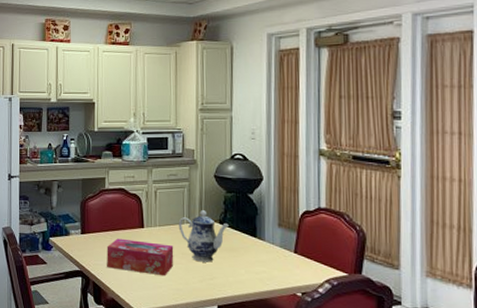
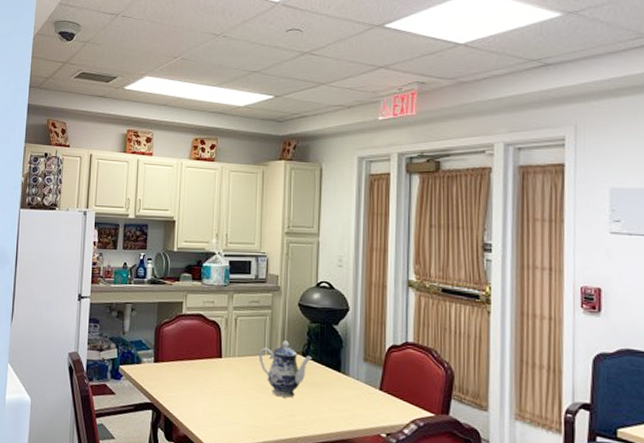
tissue box: present [106,238,174,276] -> none [180,368,253,412]

